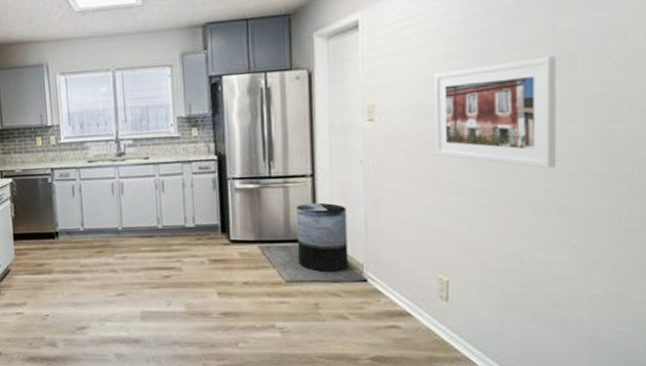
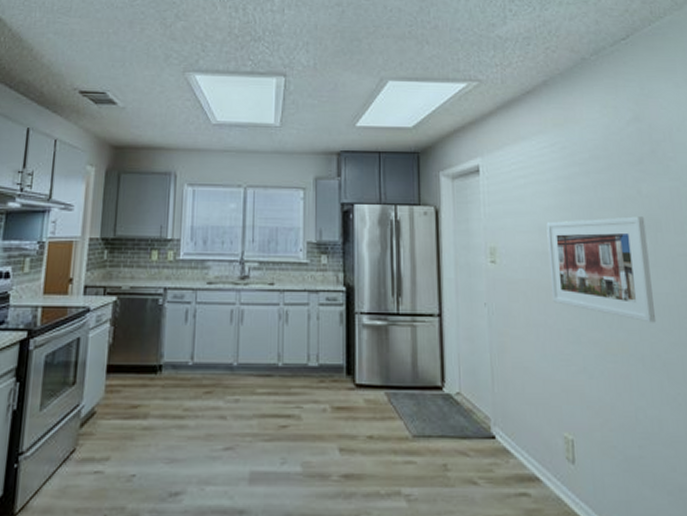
trash can: present [296,202,348,273] -> none [423,345,476,427]

